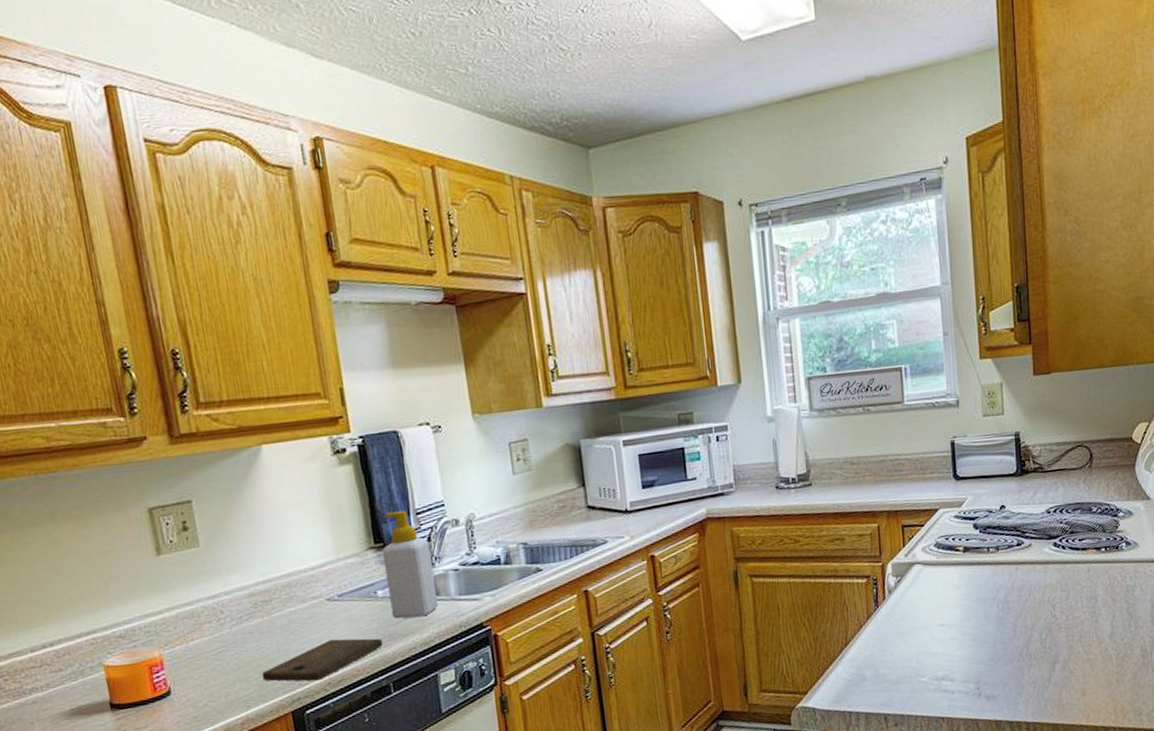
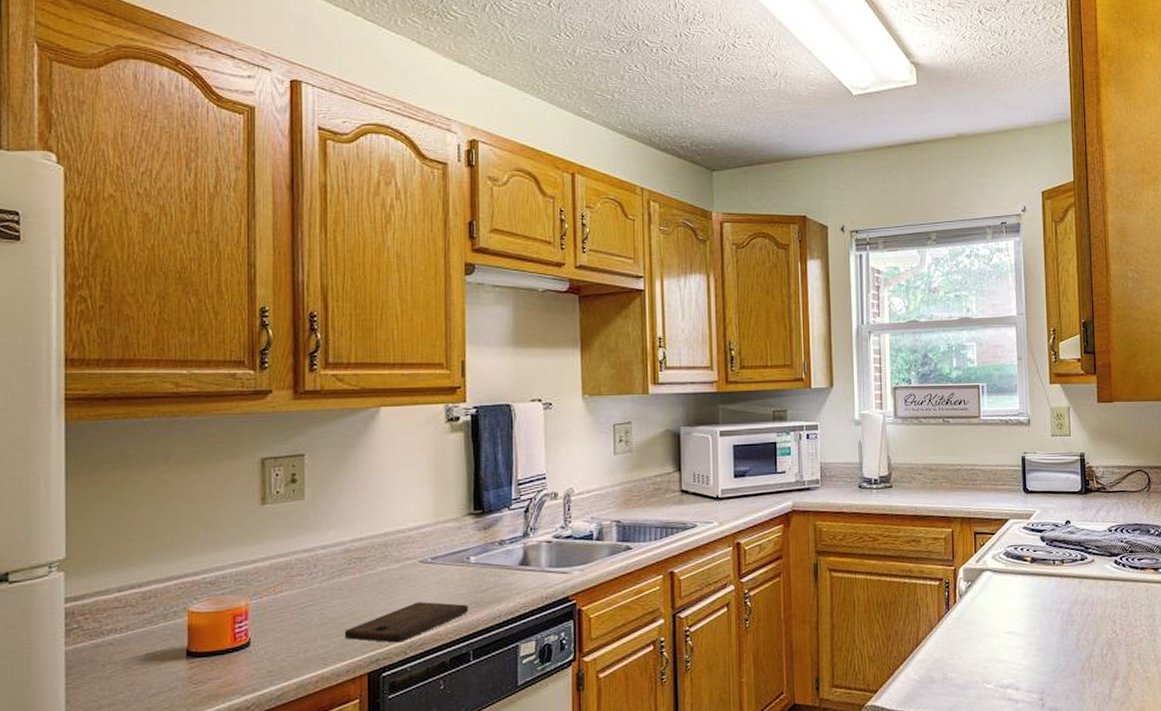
soap bottle: present [382,510,439,619] -> none [480,480,528,586]

